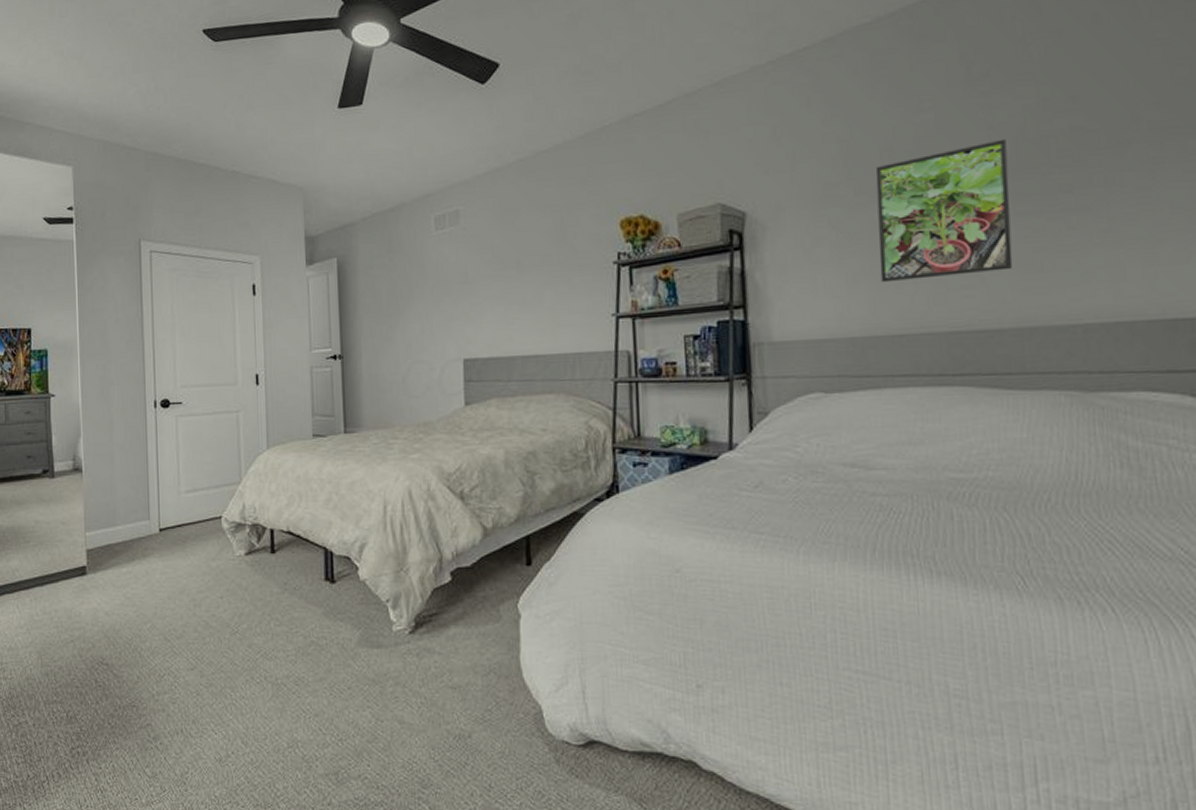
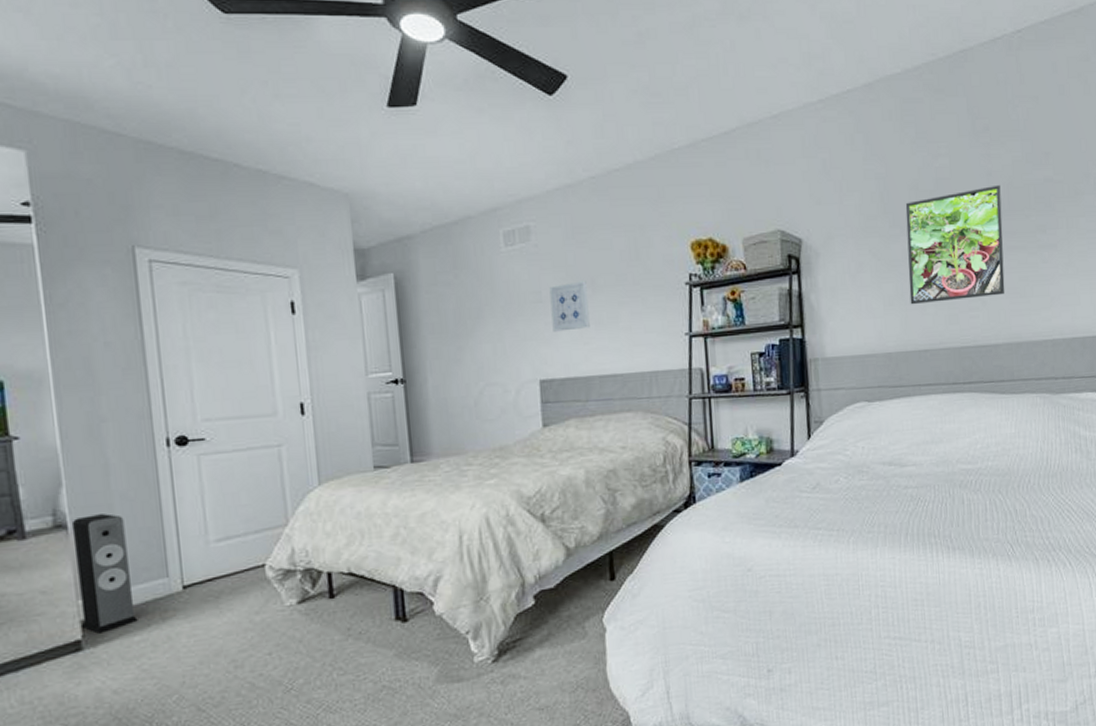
speaker: none [85,462,126,562] -> present [71,513,138,634]
wall art: none [476,262,514,312] -> present [549,281,590,332]

